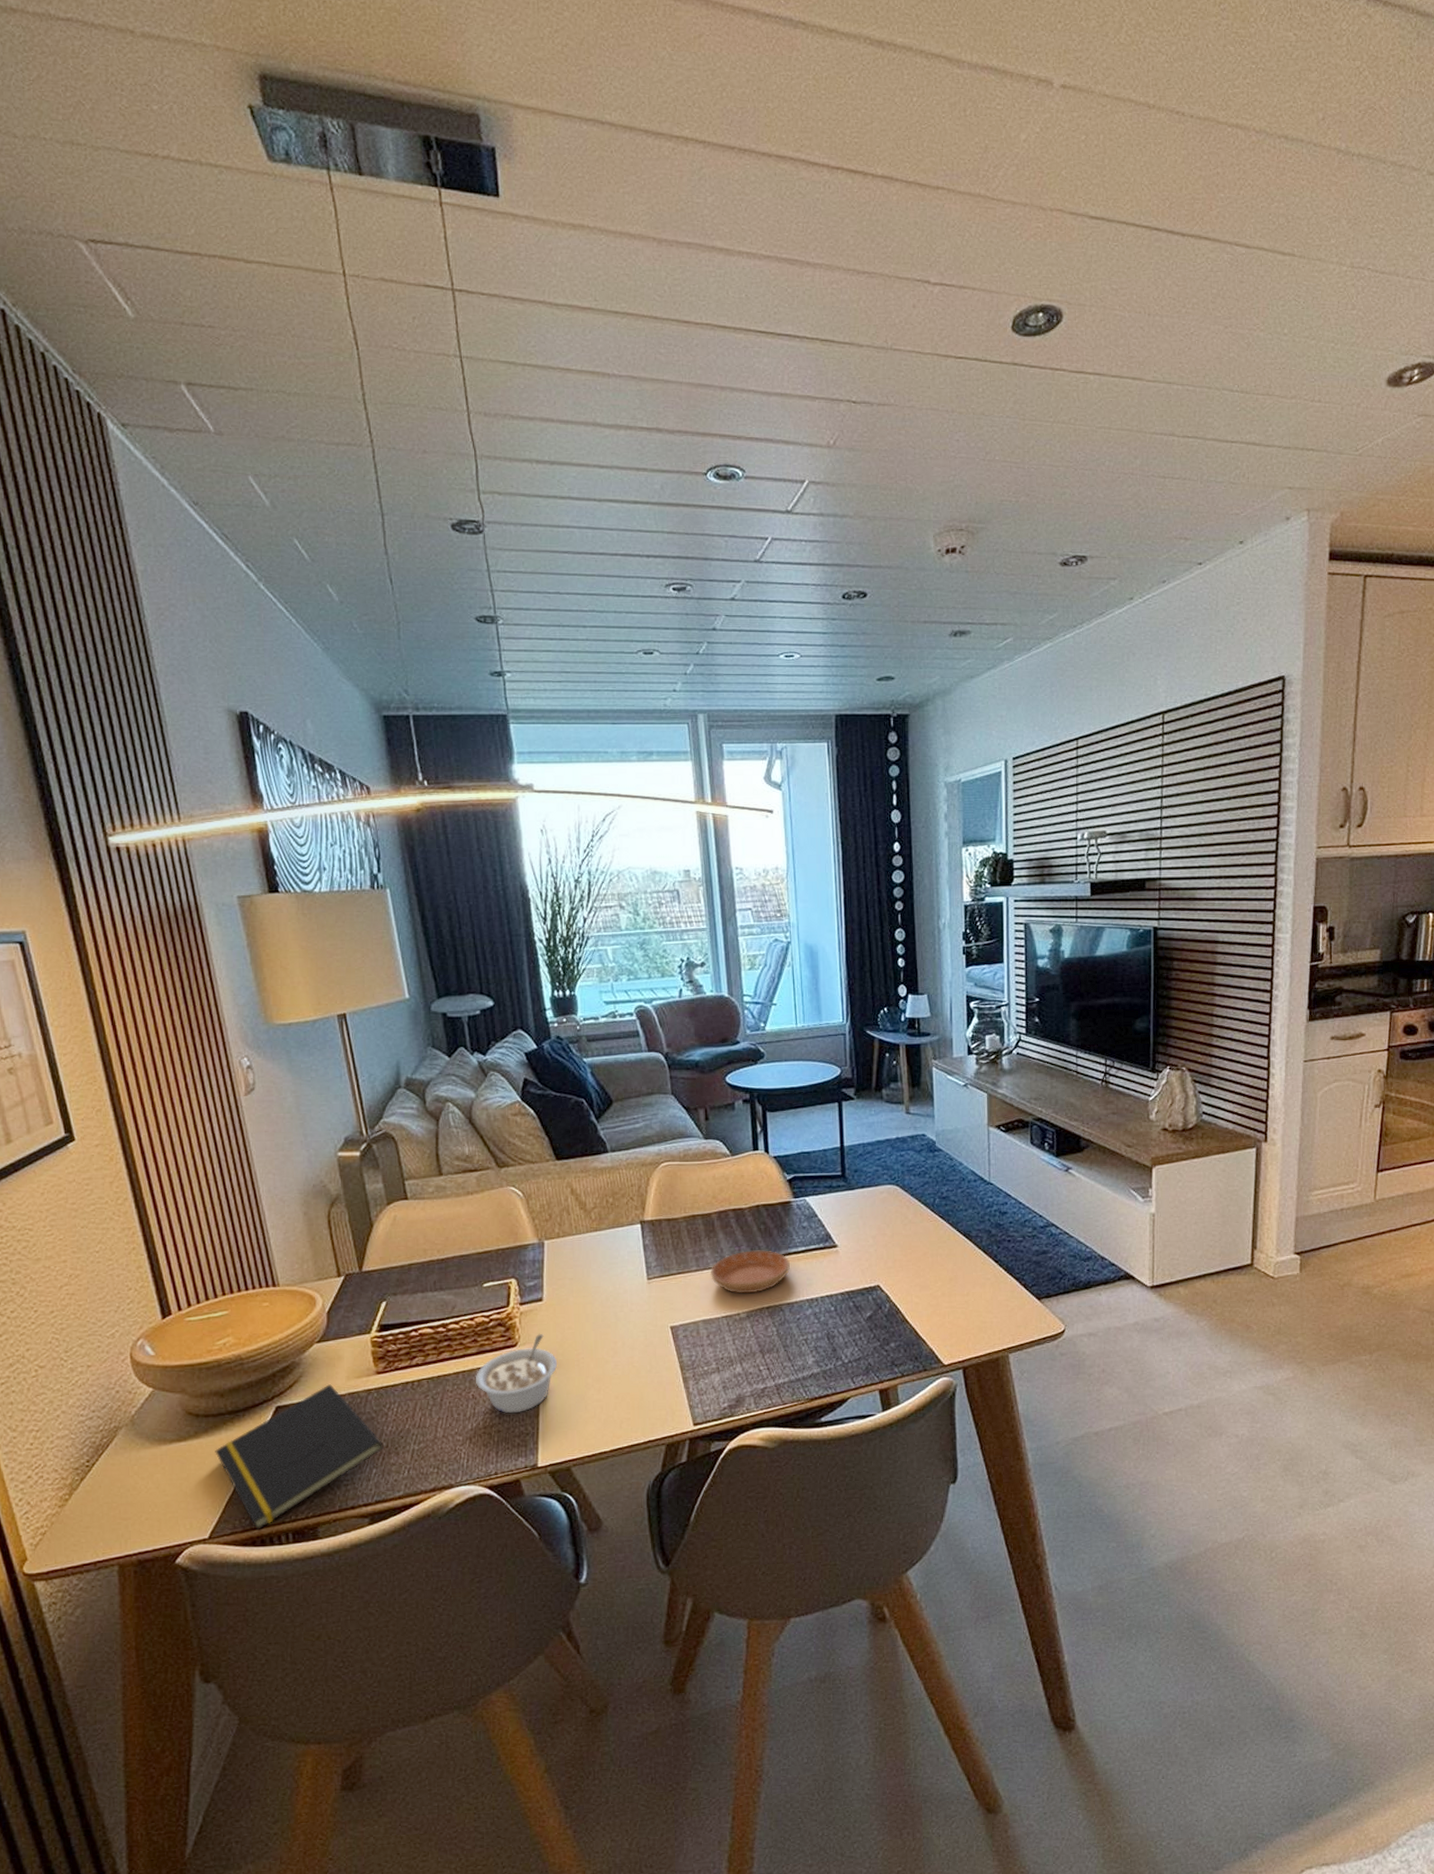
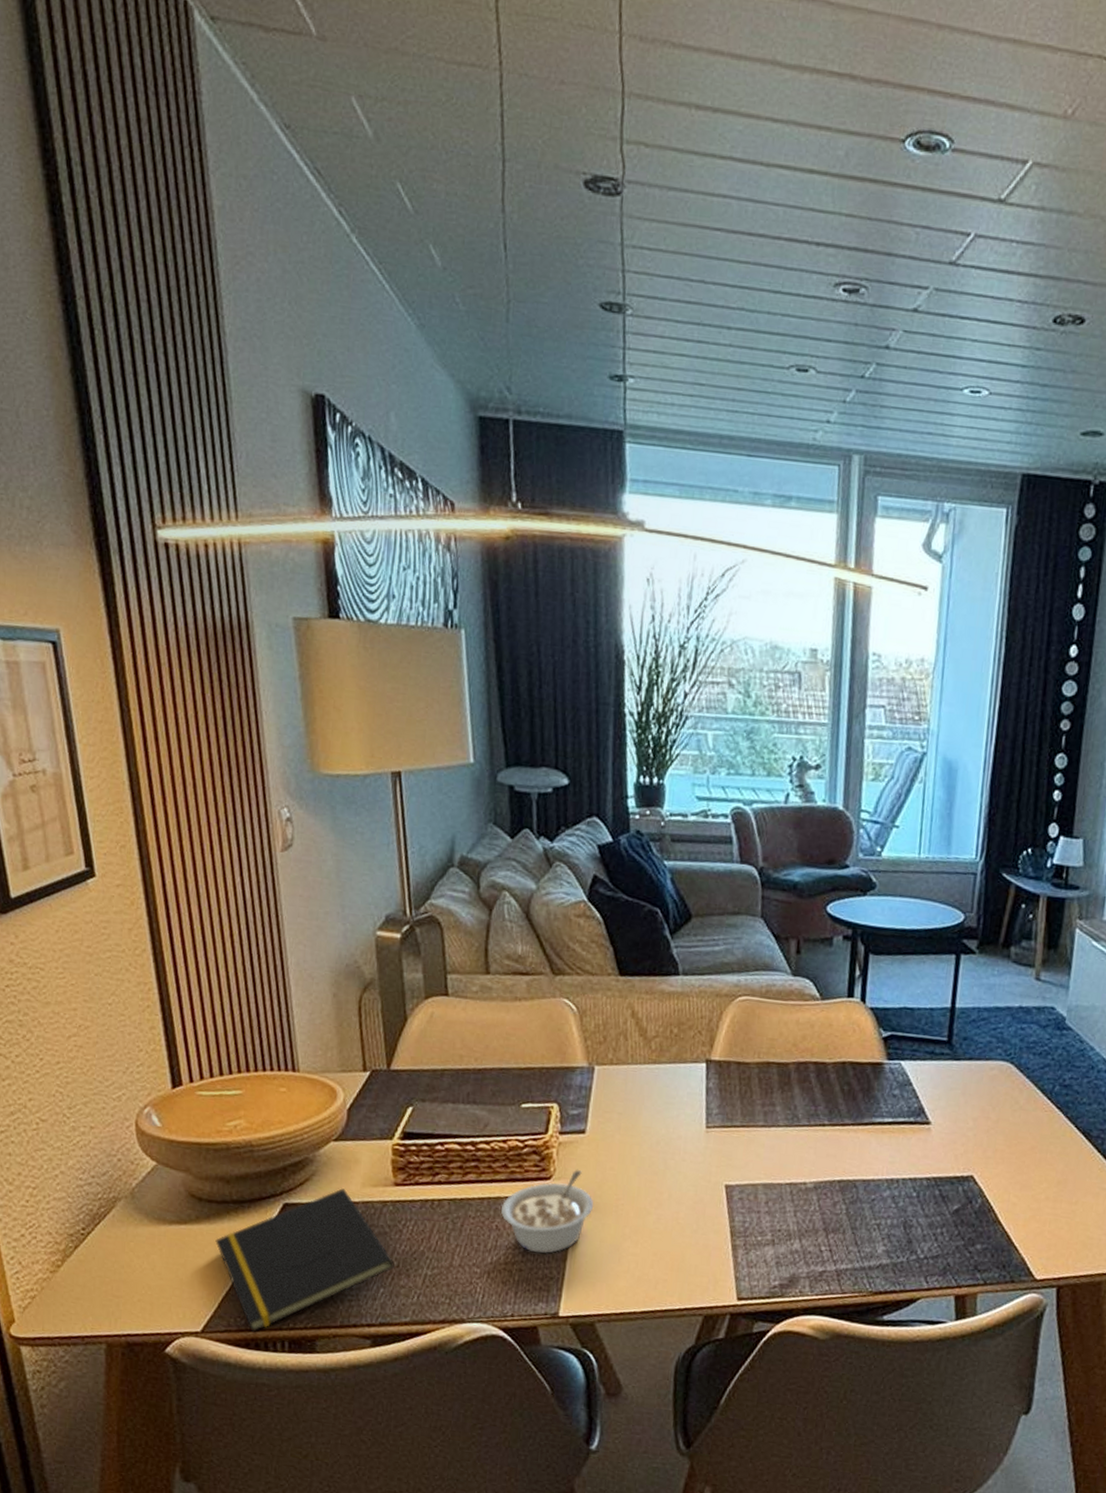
saucer: present [710,1250,790,1294] -> none [778,1112,872,1163]

